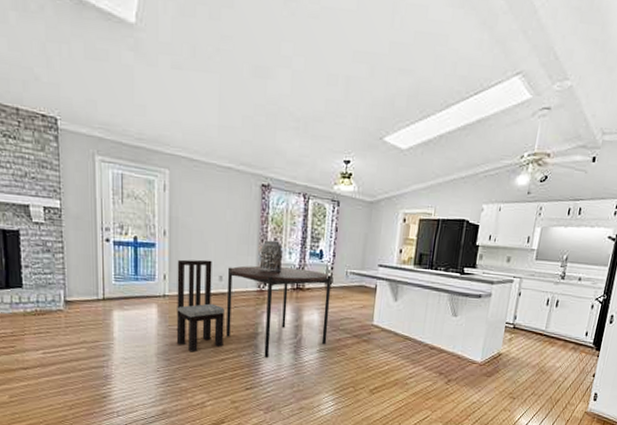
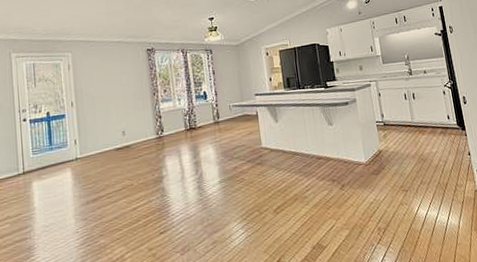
dining chair: present [176,259,225,352] -> none [85,119,134,208]
dining table: present [226,266,332,358] -> none [128,110,225,198]
decorative urn: present [259,240,284,274] -> none [153,91,174,121]

